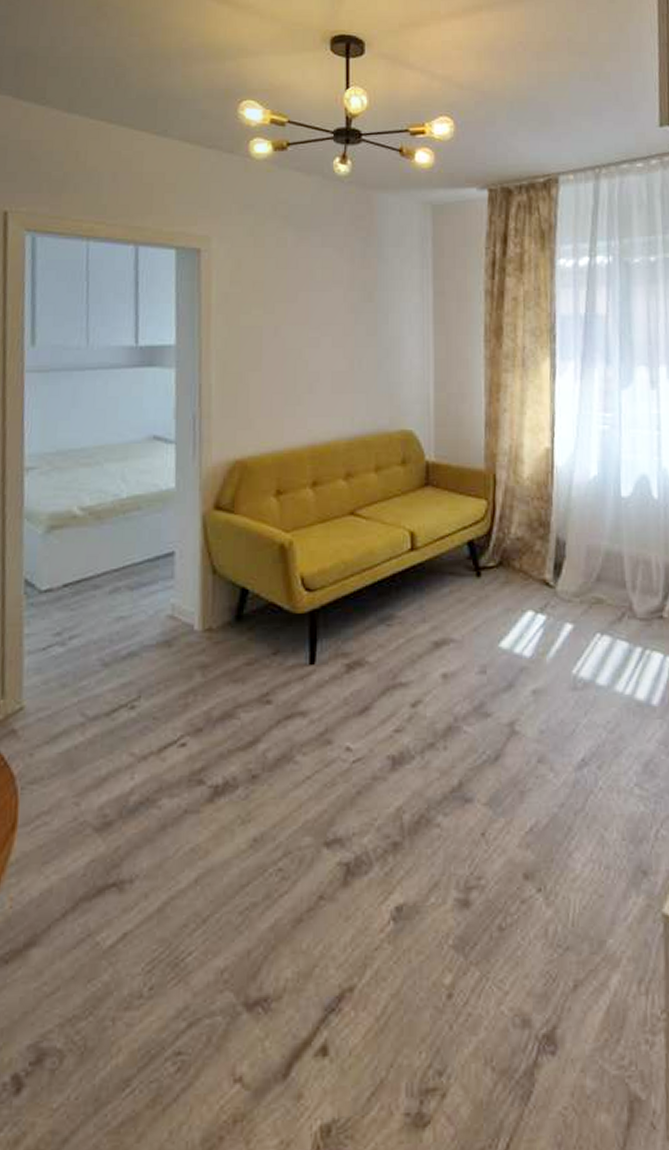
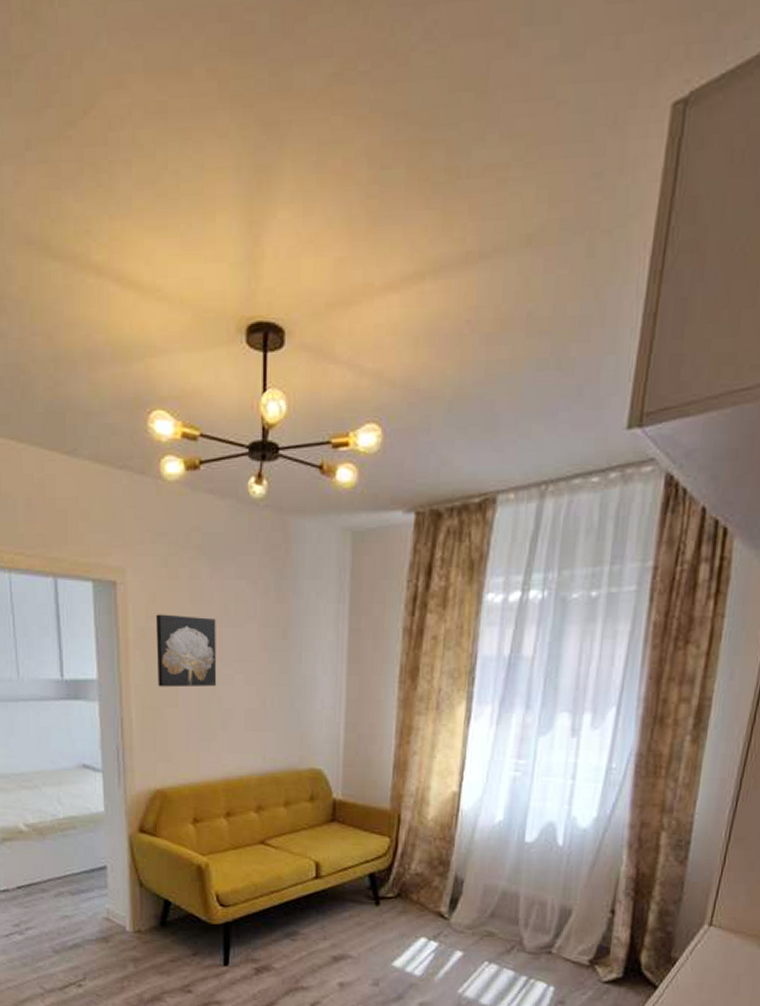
wall art: none [240,279,303,352] -> present [156,614,217,688]

